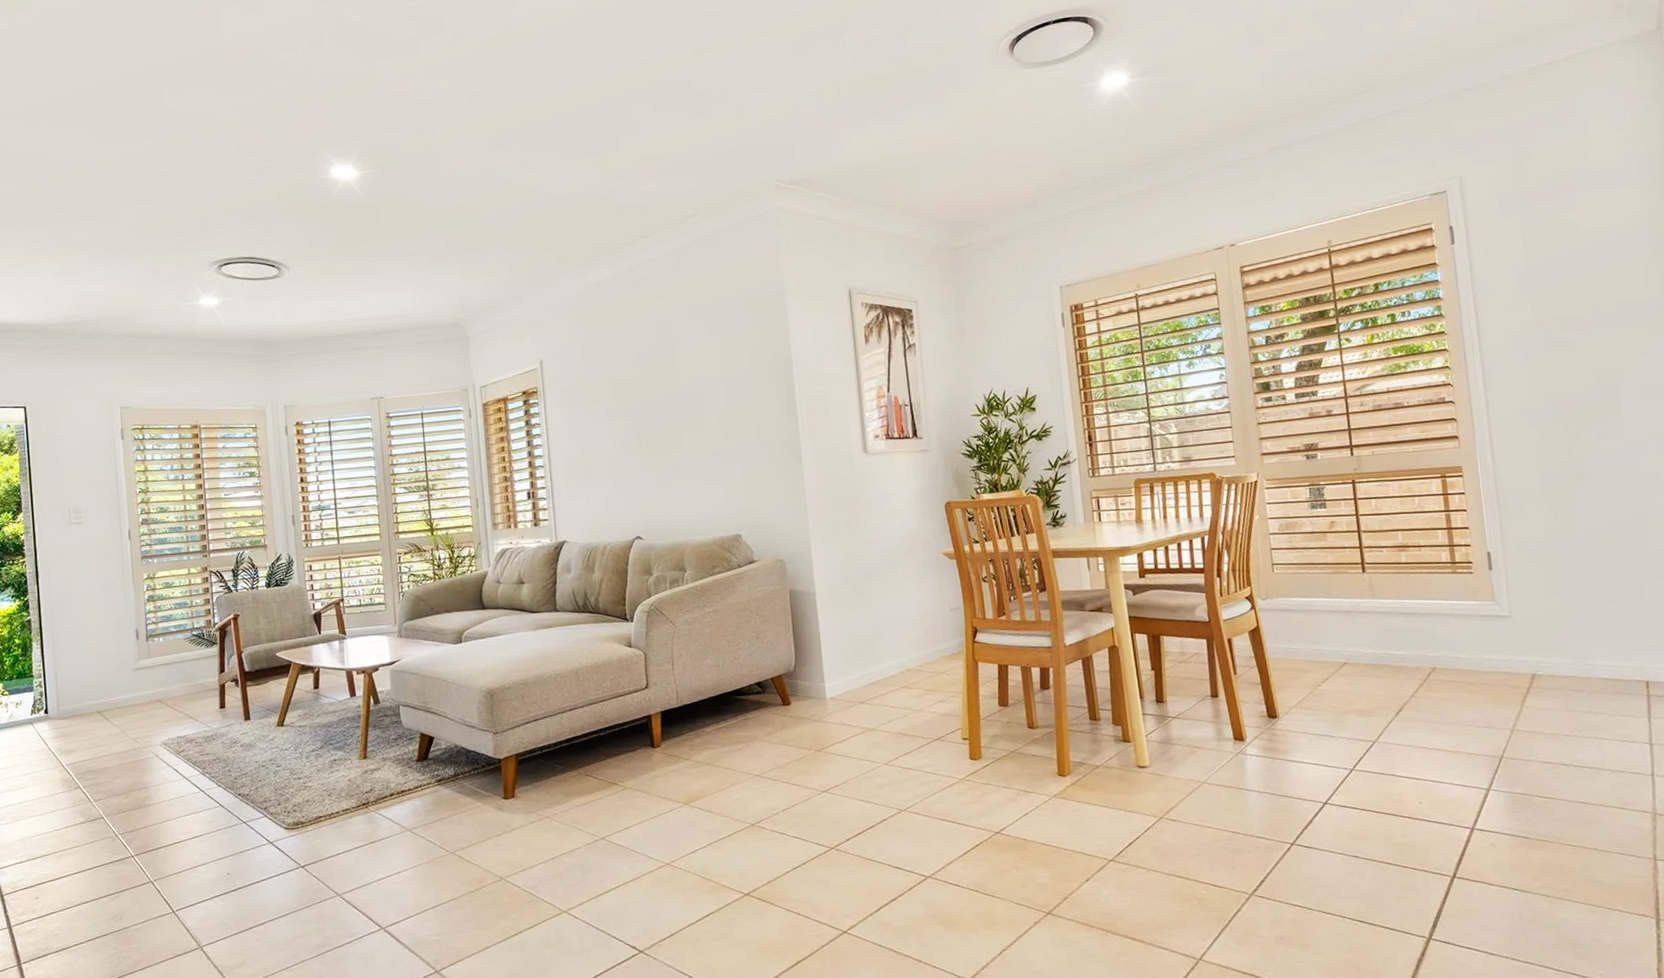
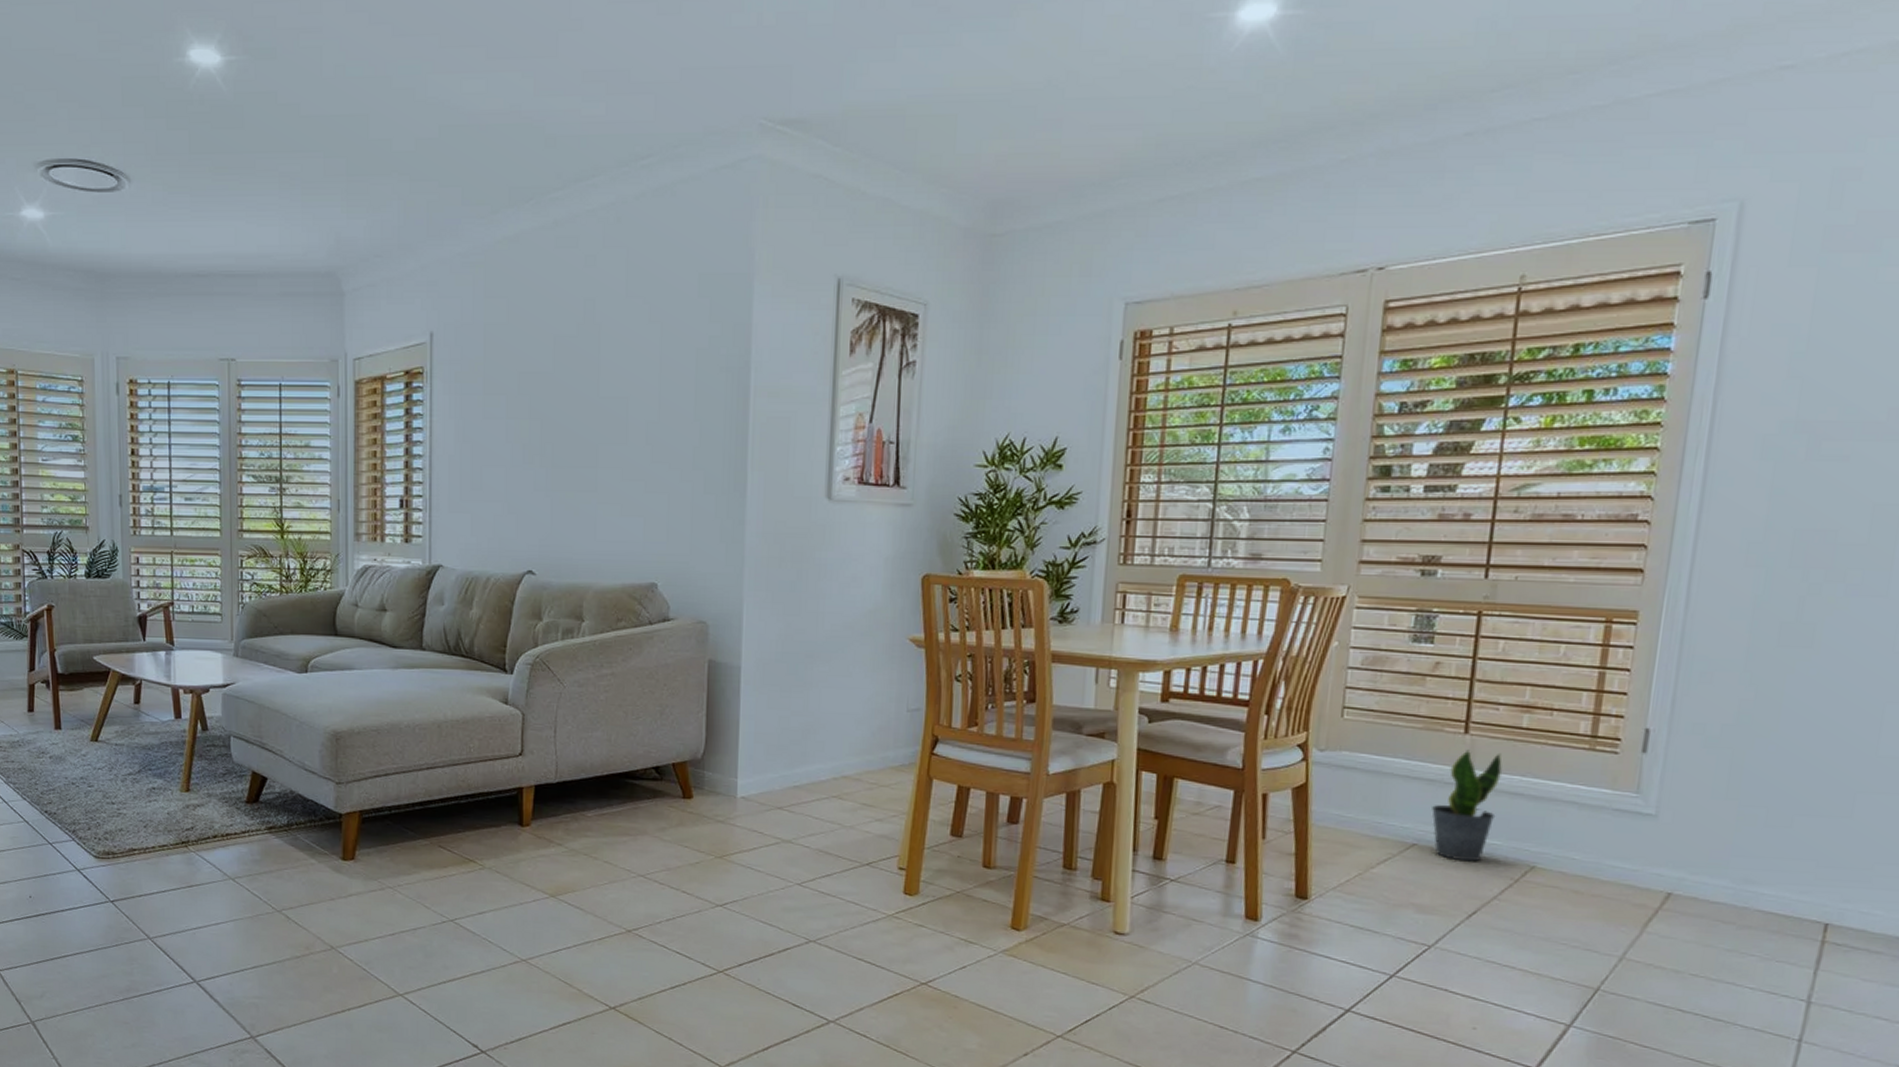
potted plant: none [1352,584,1399,671] -> present [1432,749,1503,862]

